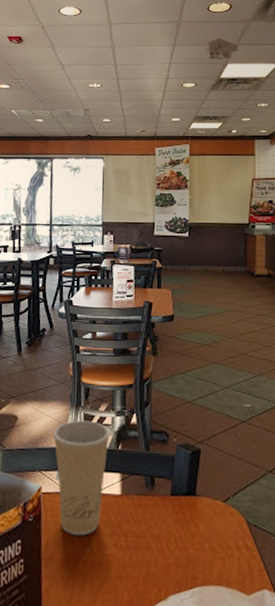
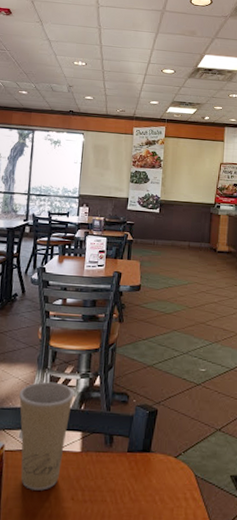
architectural model: present [206,37,239,60] -> none [186,29,217,51]

